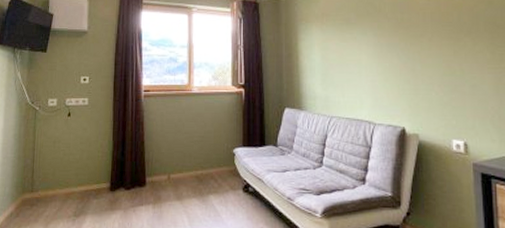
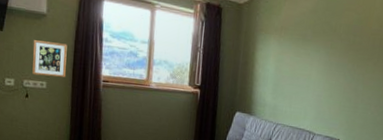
picture frame: none [74,58,108,92] -> present [32,40,67,77]

